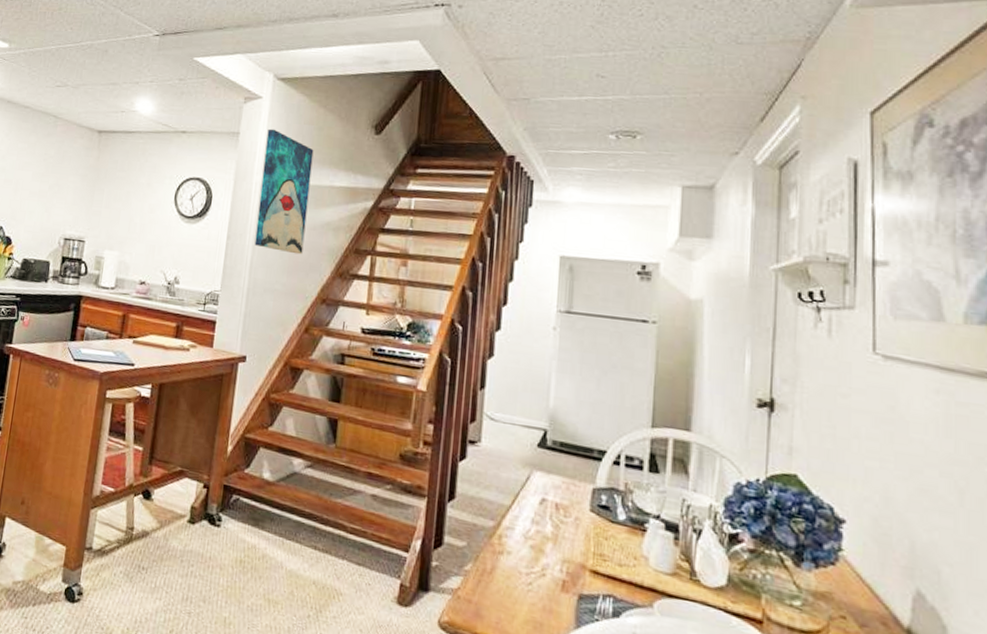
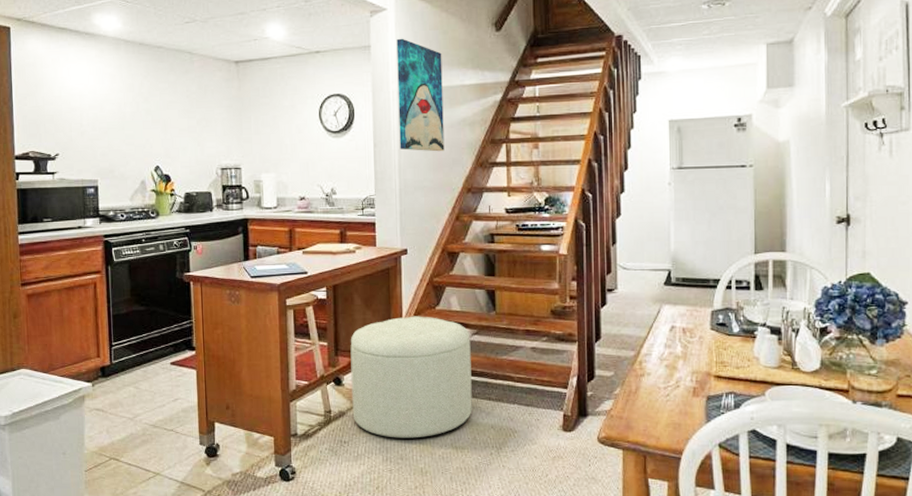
ottoman: none [157,432,303,581] -> present [350,316,472,438]

